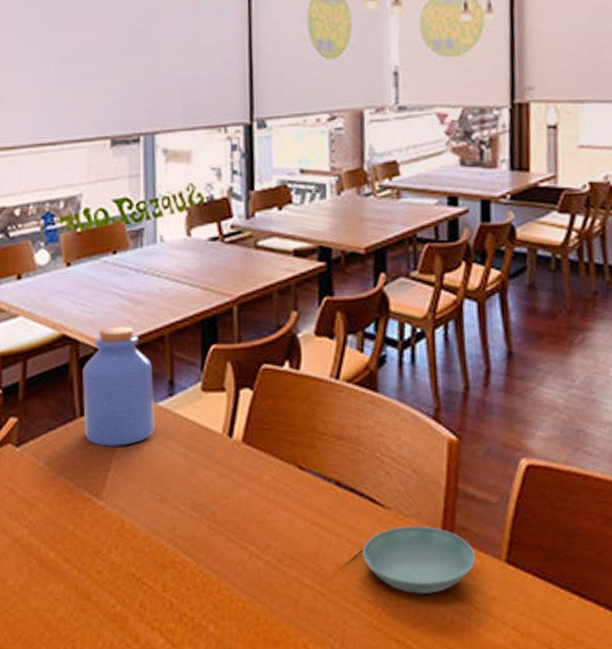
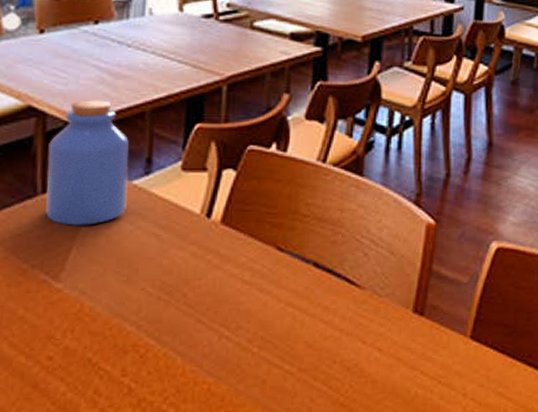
saucer: present [361,525,477,594] -> none [334,305,444,370]

